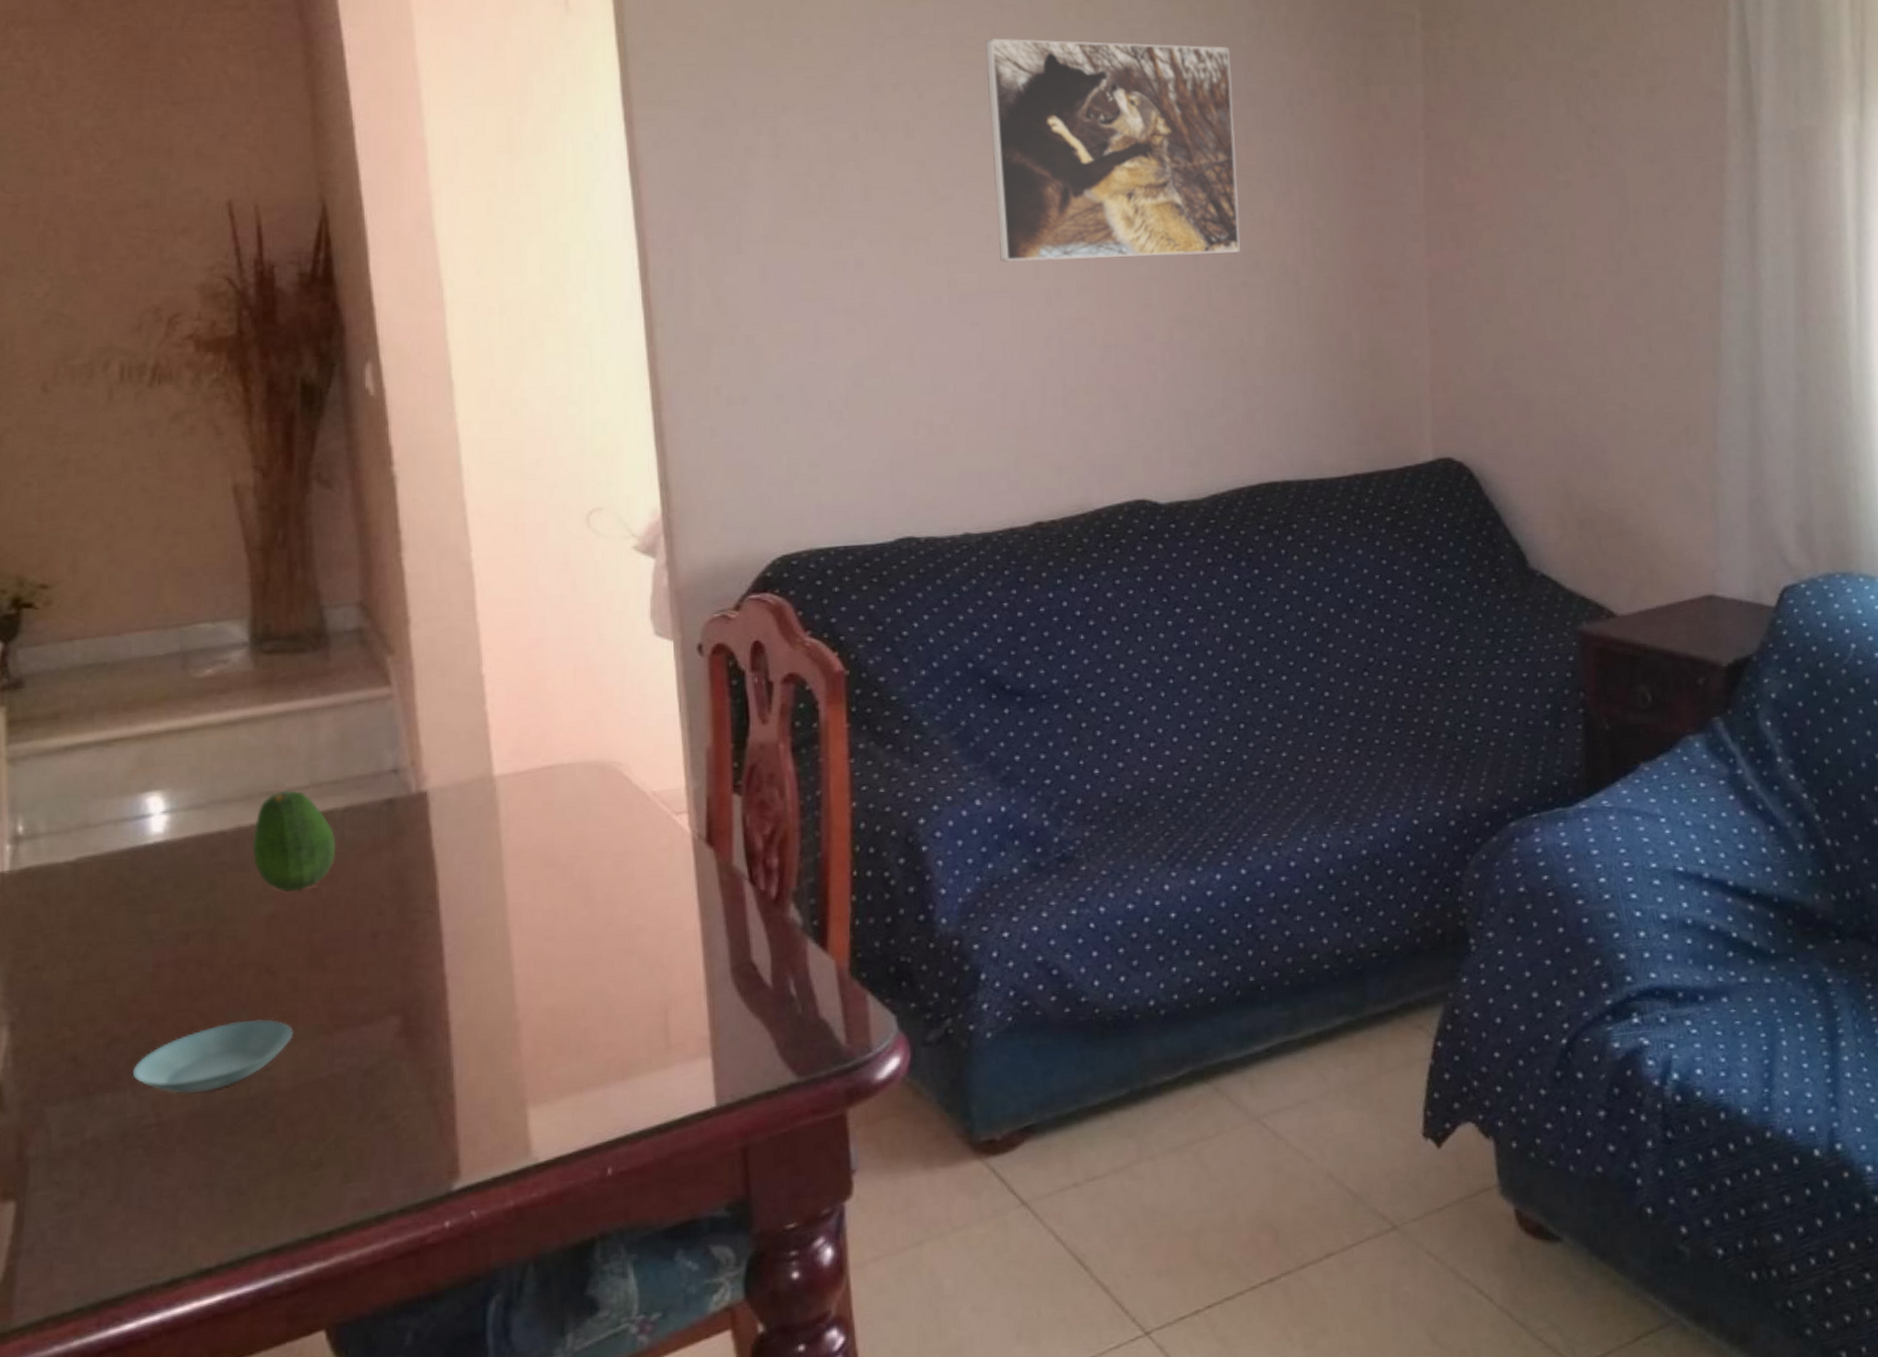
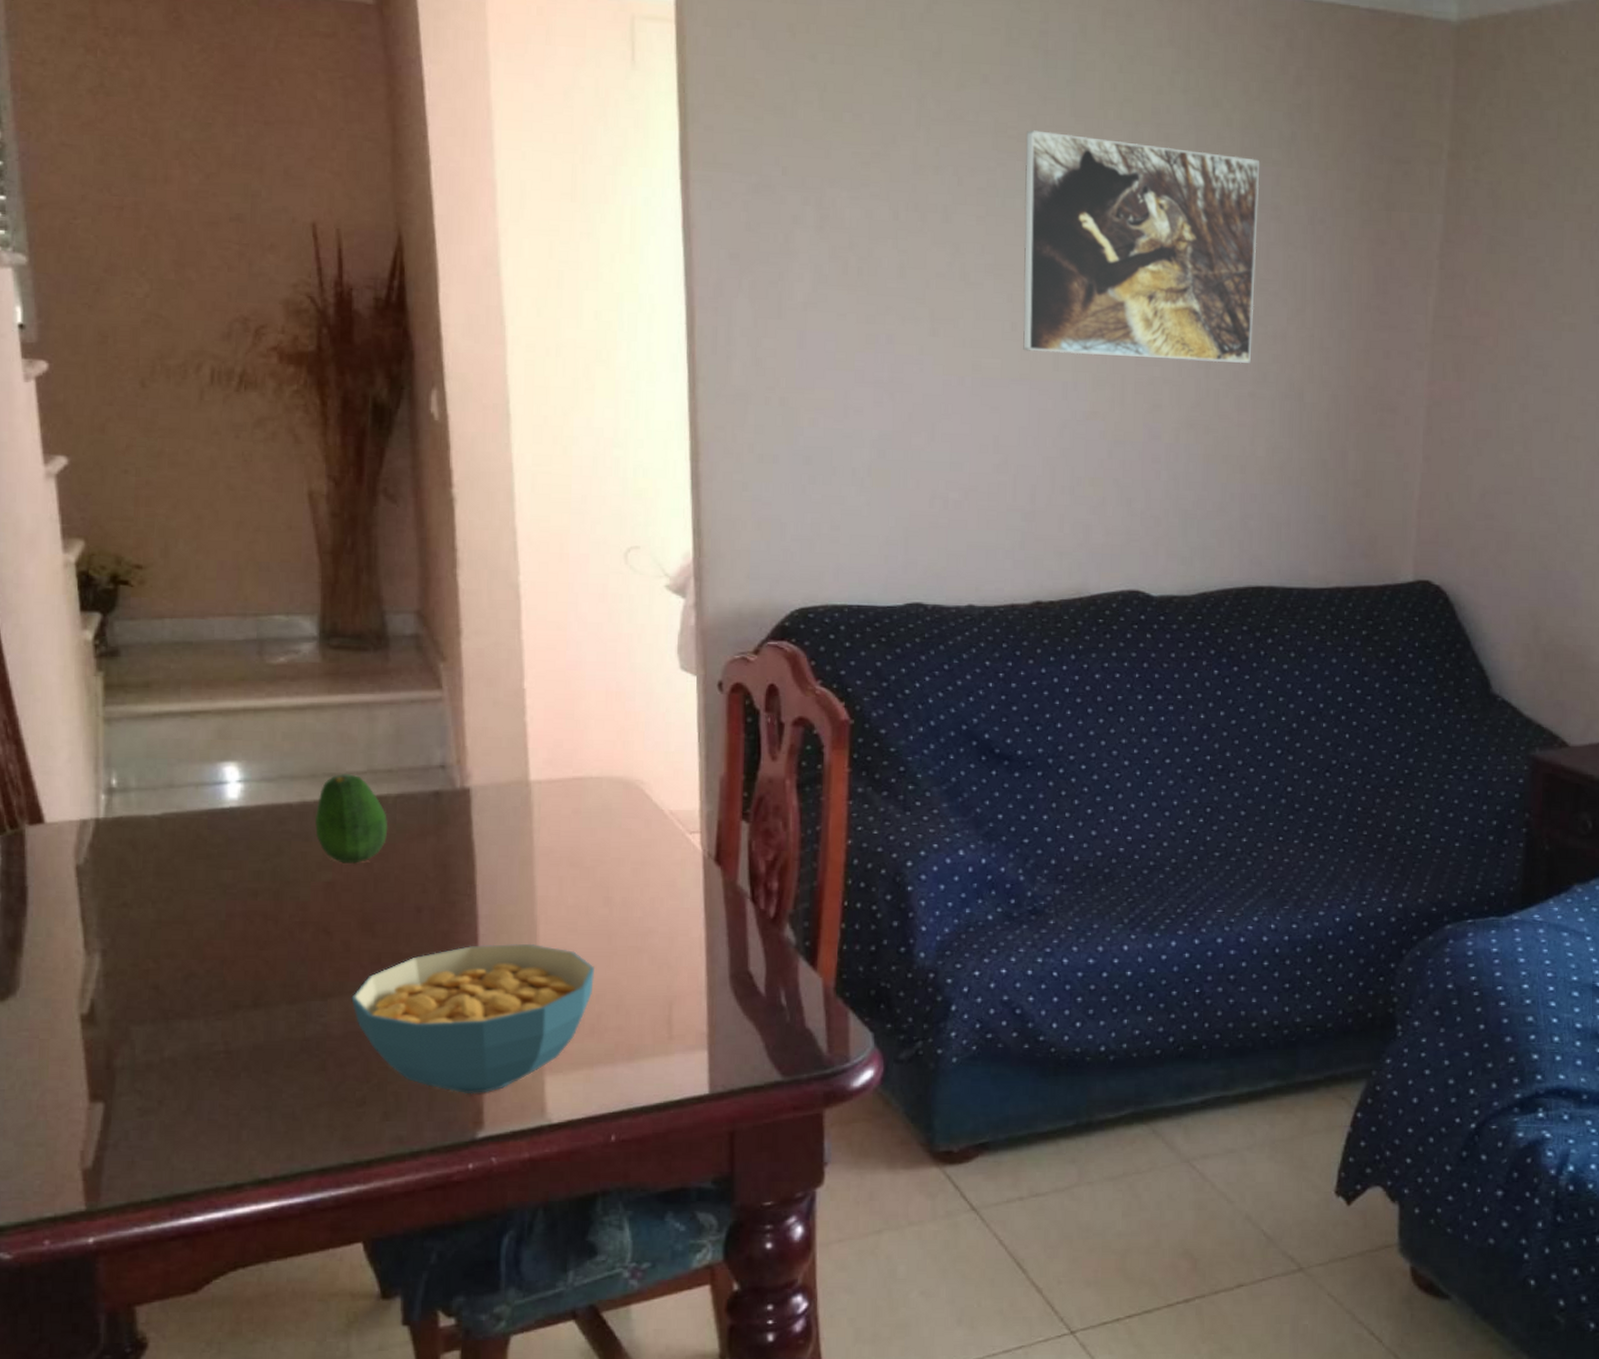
saucer: present [133,1019,294,1094] -> none [206,971,345,1029]
cereal bowl: none [301,959,578,1141] -> present [351,944,594,1095]

